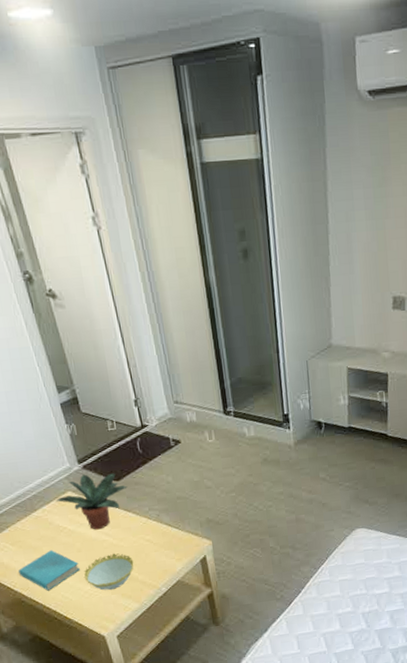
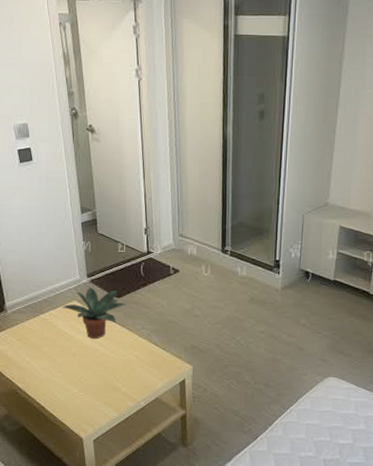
book: present [18,550,81,591] -> none [19,351,73,387]
decorative bowl: present [83,553,134,591] -> none [74,362,120,397]

